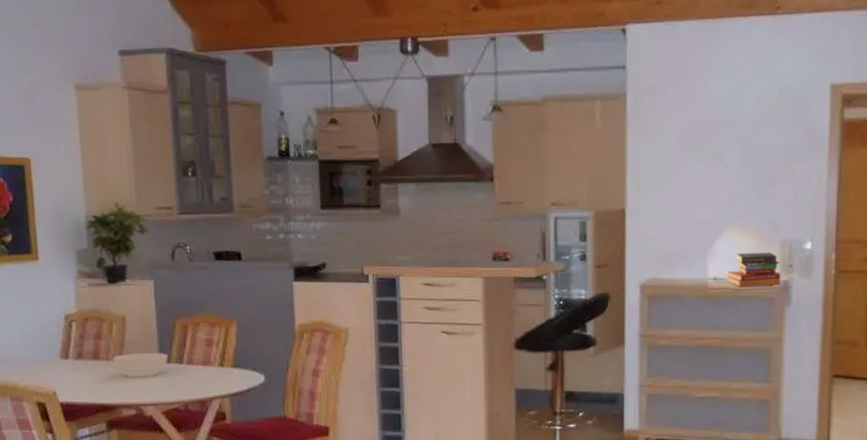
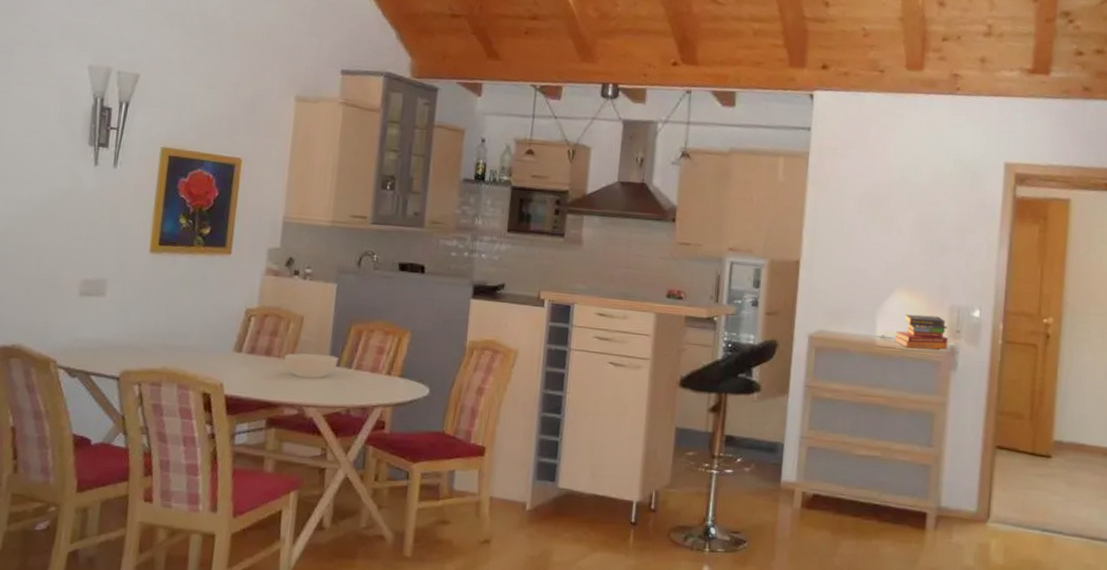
potted plant: present [84,202,149,285] -> none [279,207,341,285]

